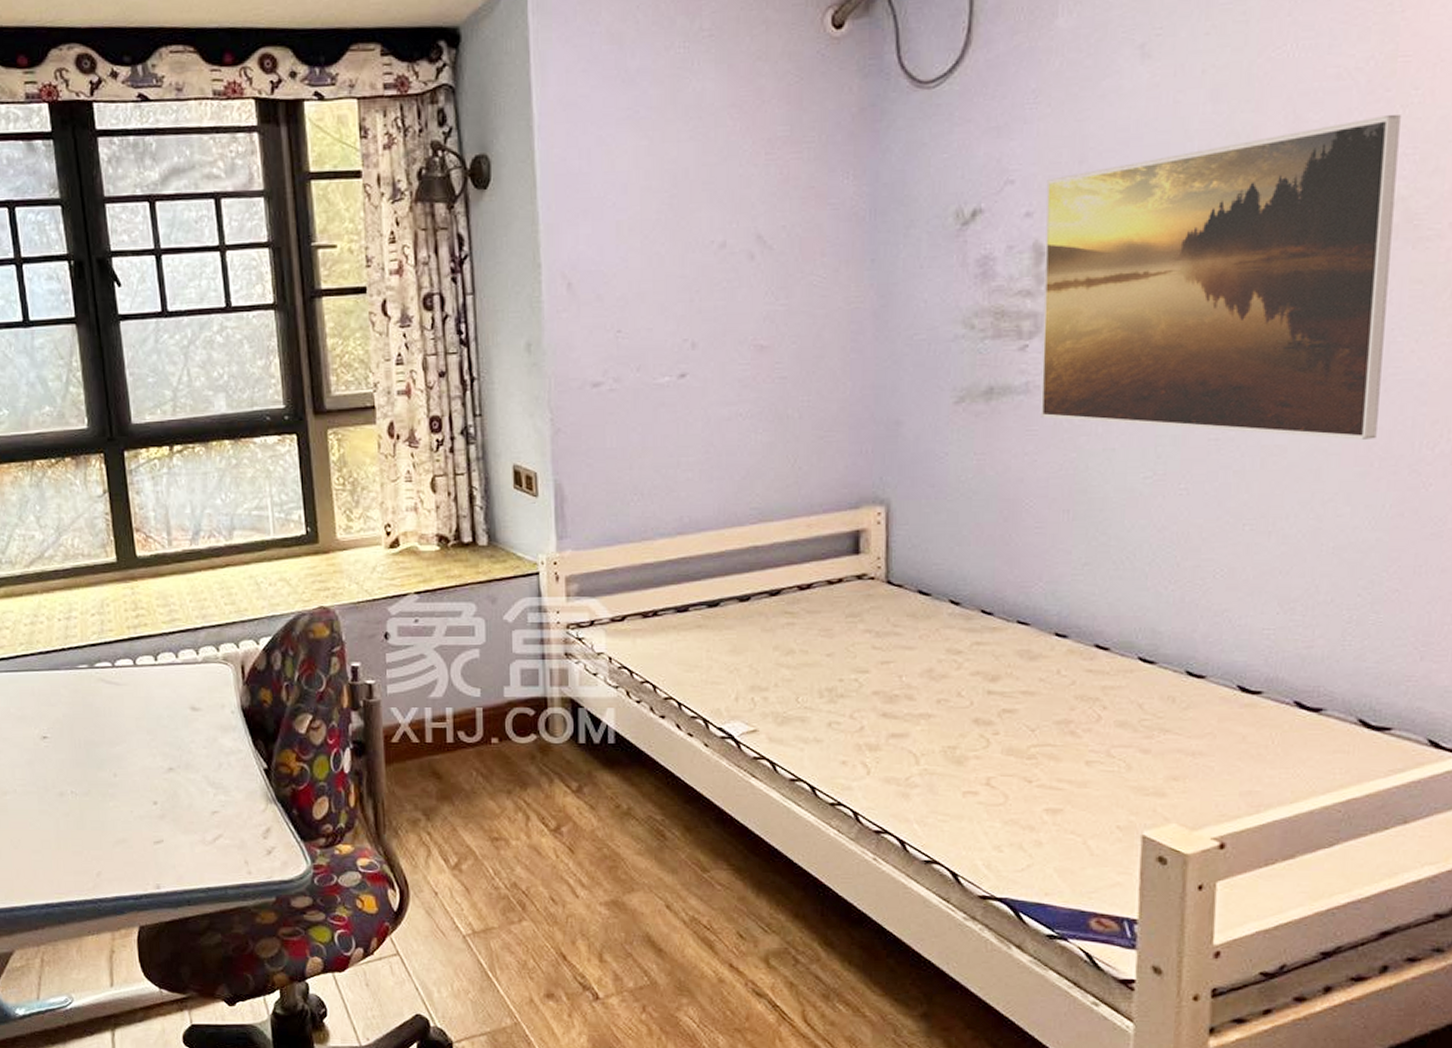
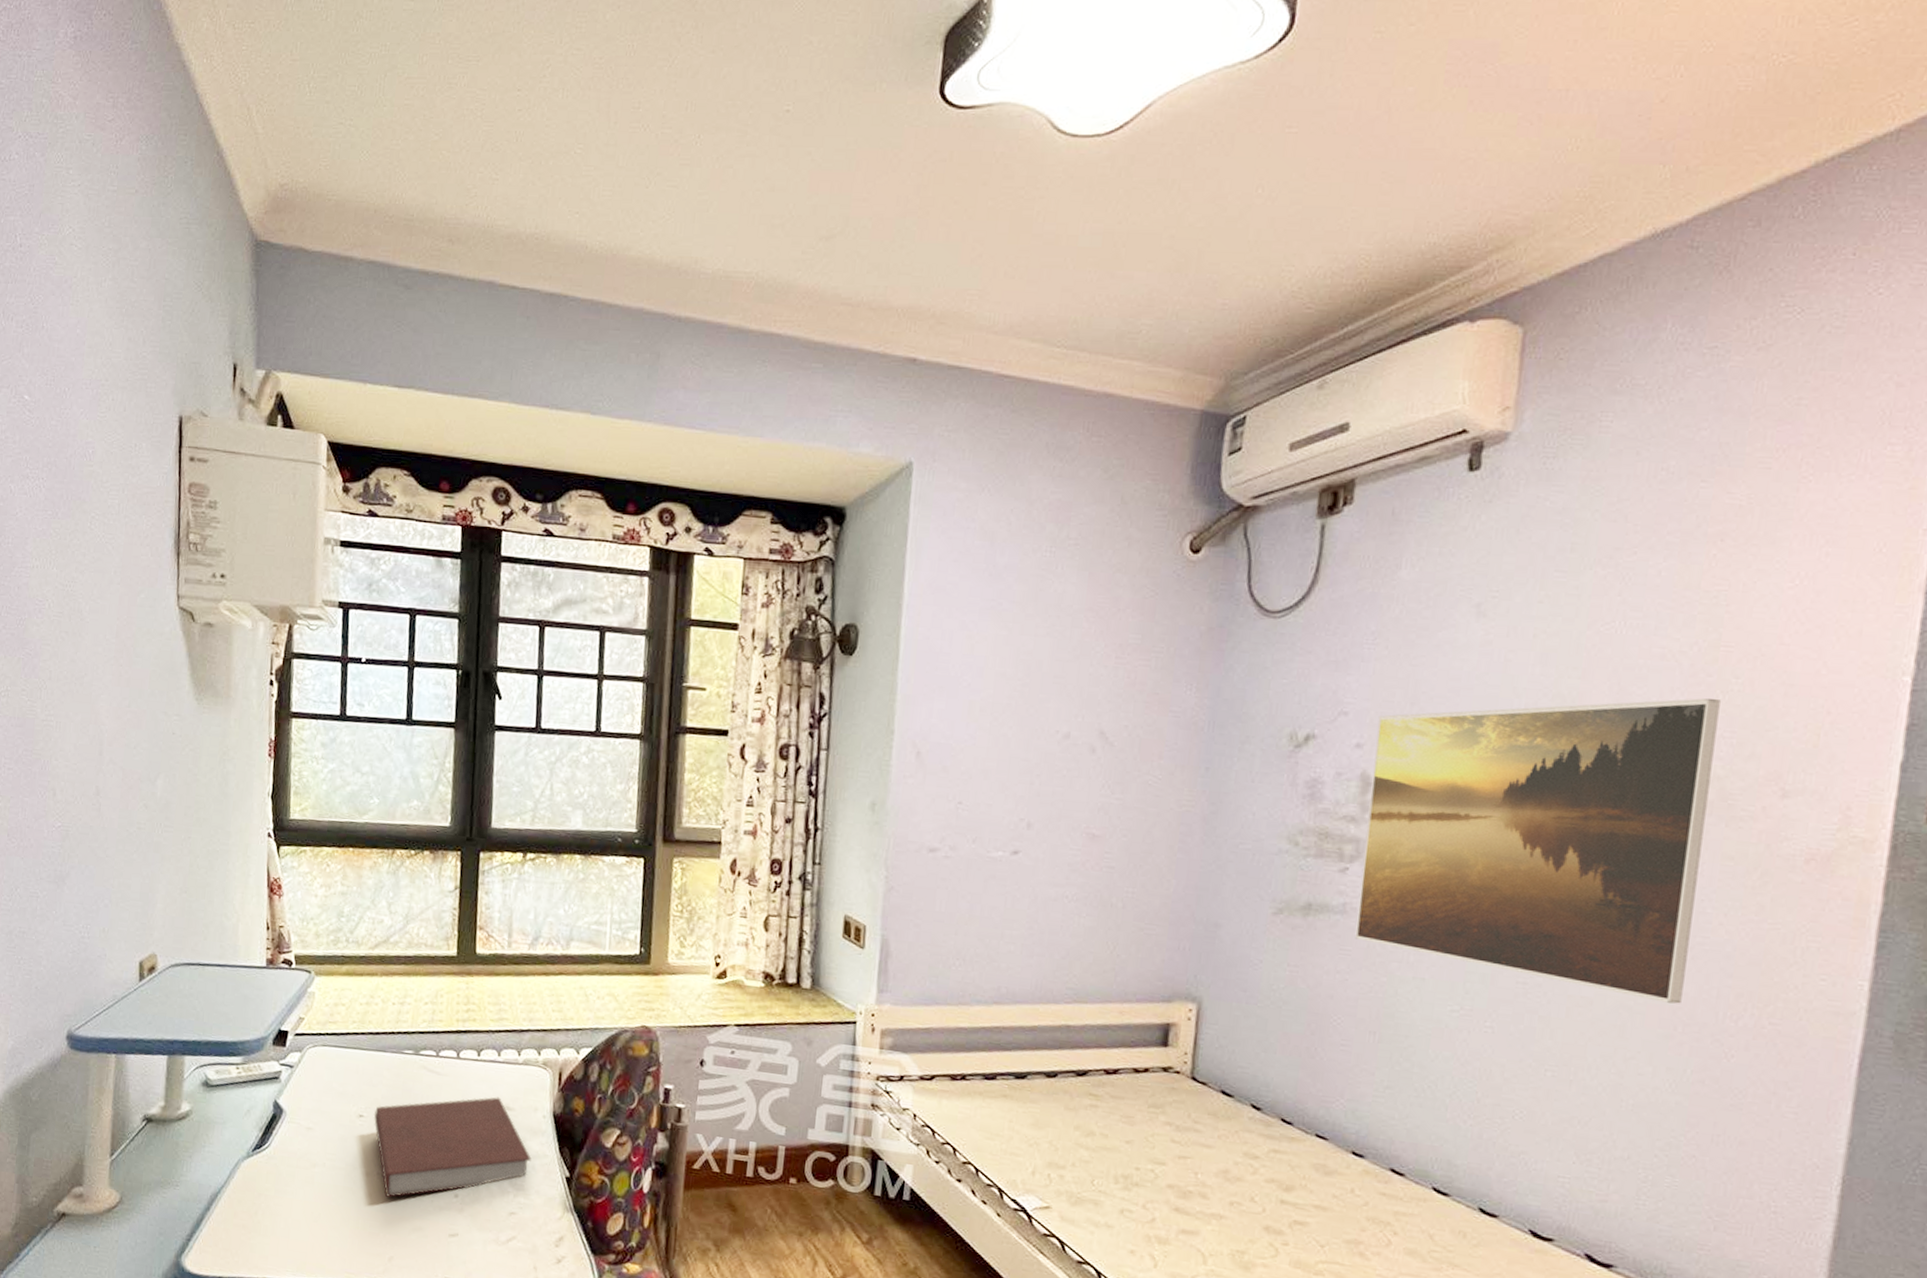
notebook: none [57,699,226,815] -> present [373,1097,531,1198]

